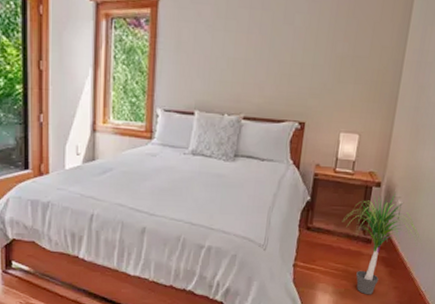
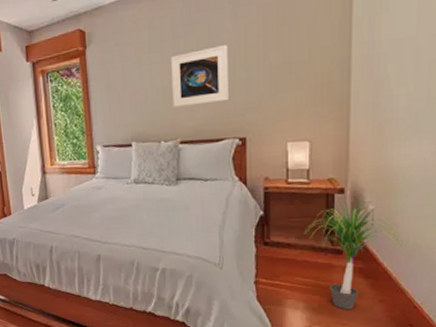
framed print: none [241,25,301,83] -> present [171,45,229,107]

